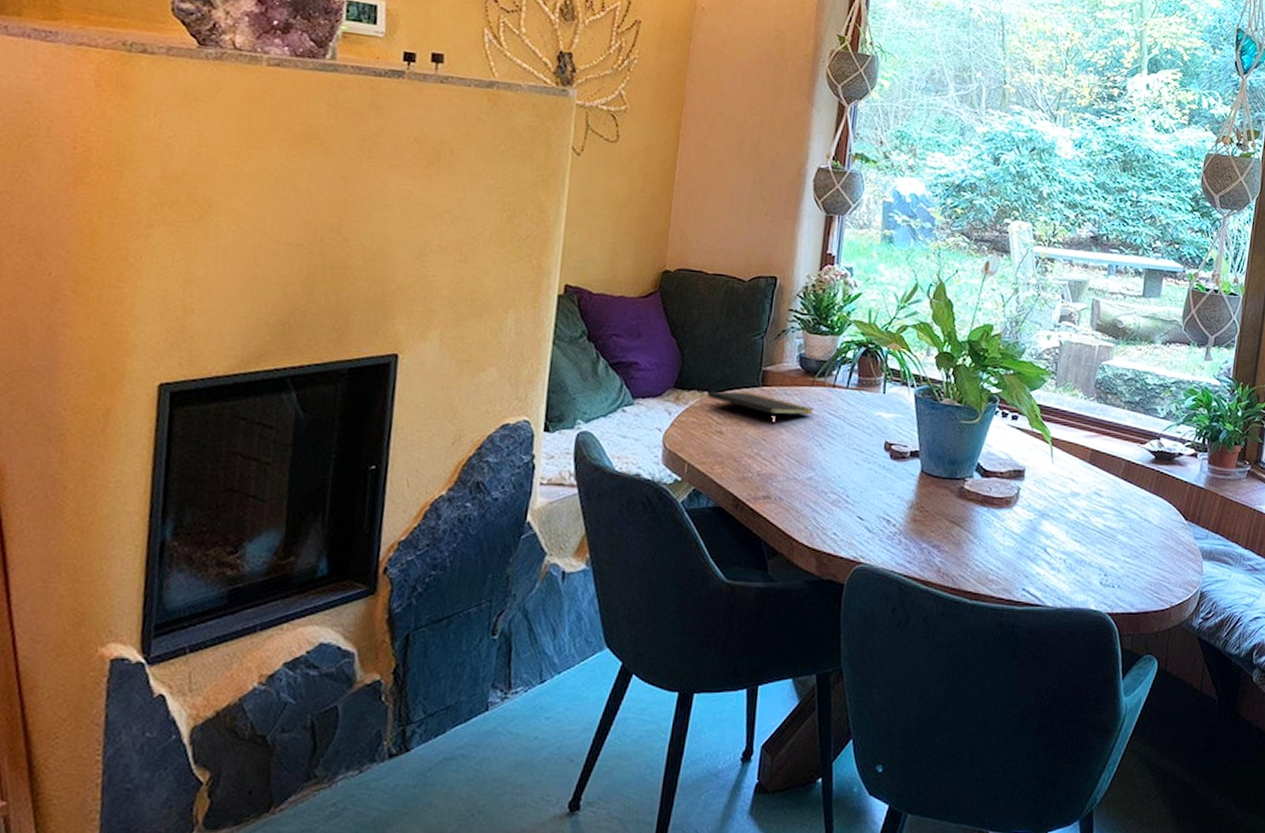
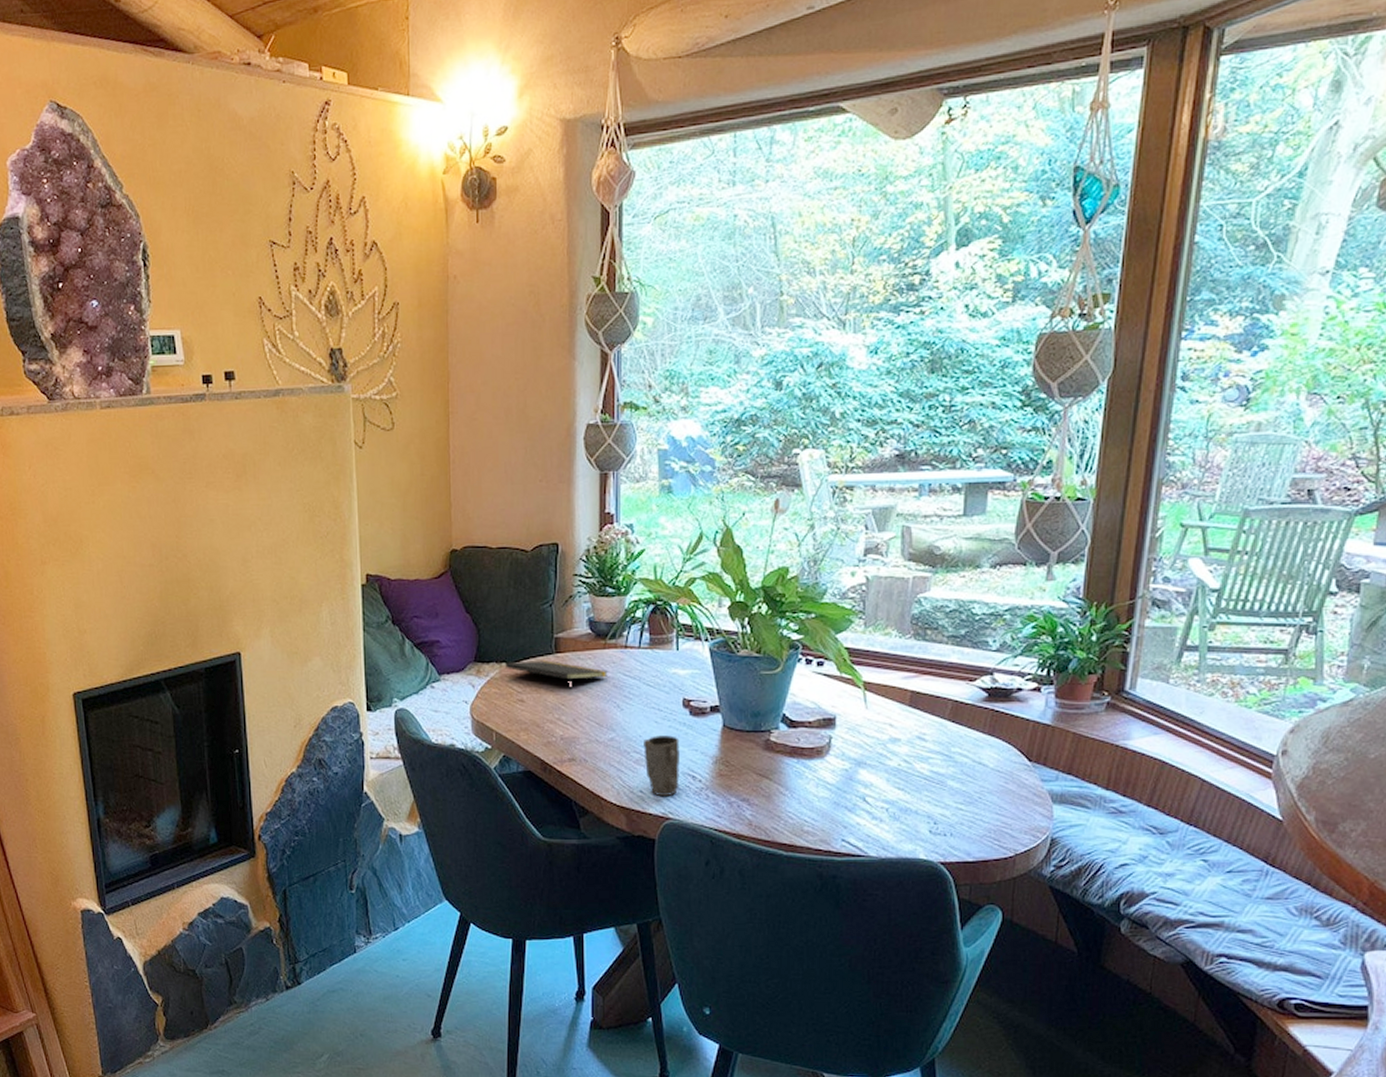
mug: none [841,477,878,539] -> present [644,735,680,796]

